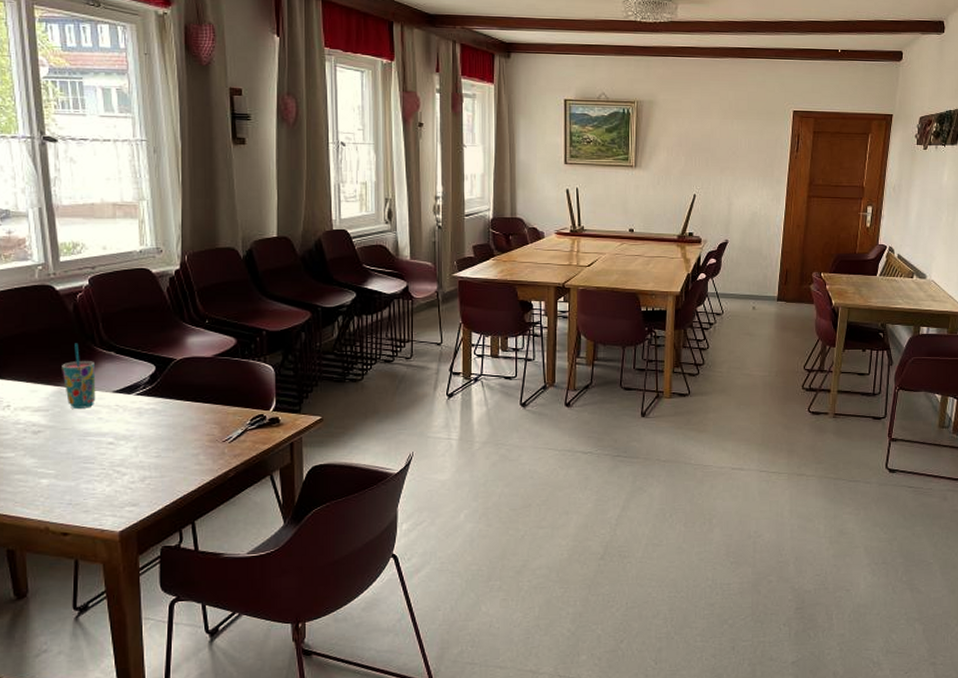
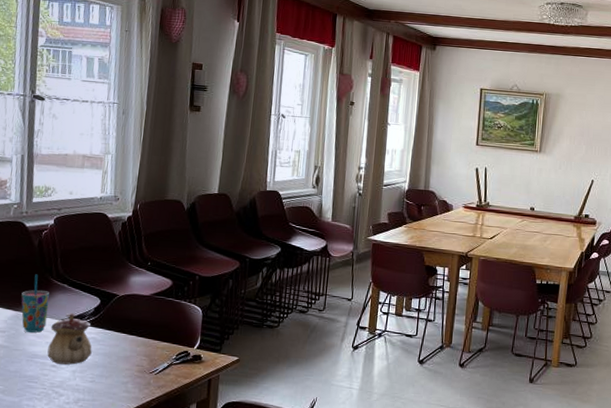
teapot: none [101,383,153,441] -> present [47,312,92,365]

